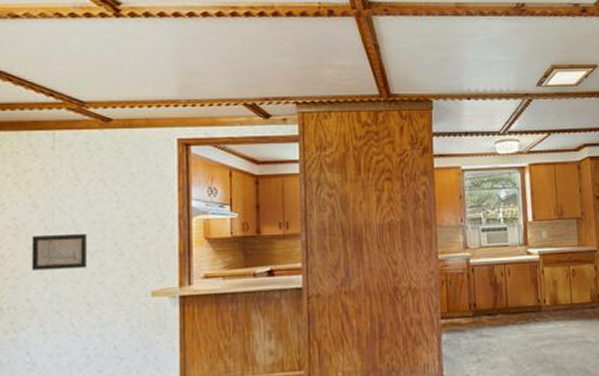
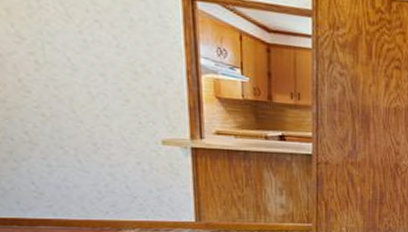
wall art: present [31,234,87,271] -> none [20,68,89,109]

